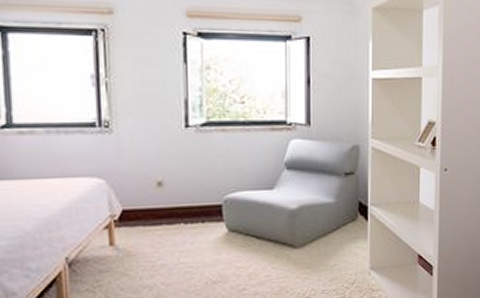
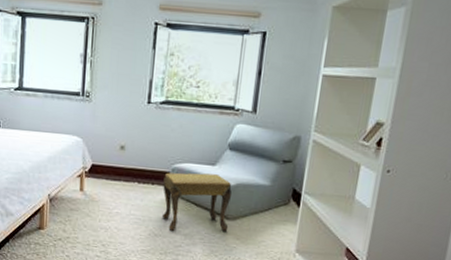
footstool: none [215,199,297,273] -> present [161,172,232,232]

